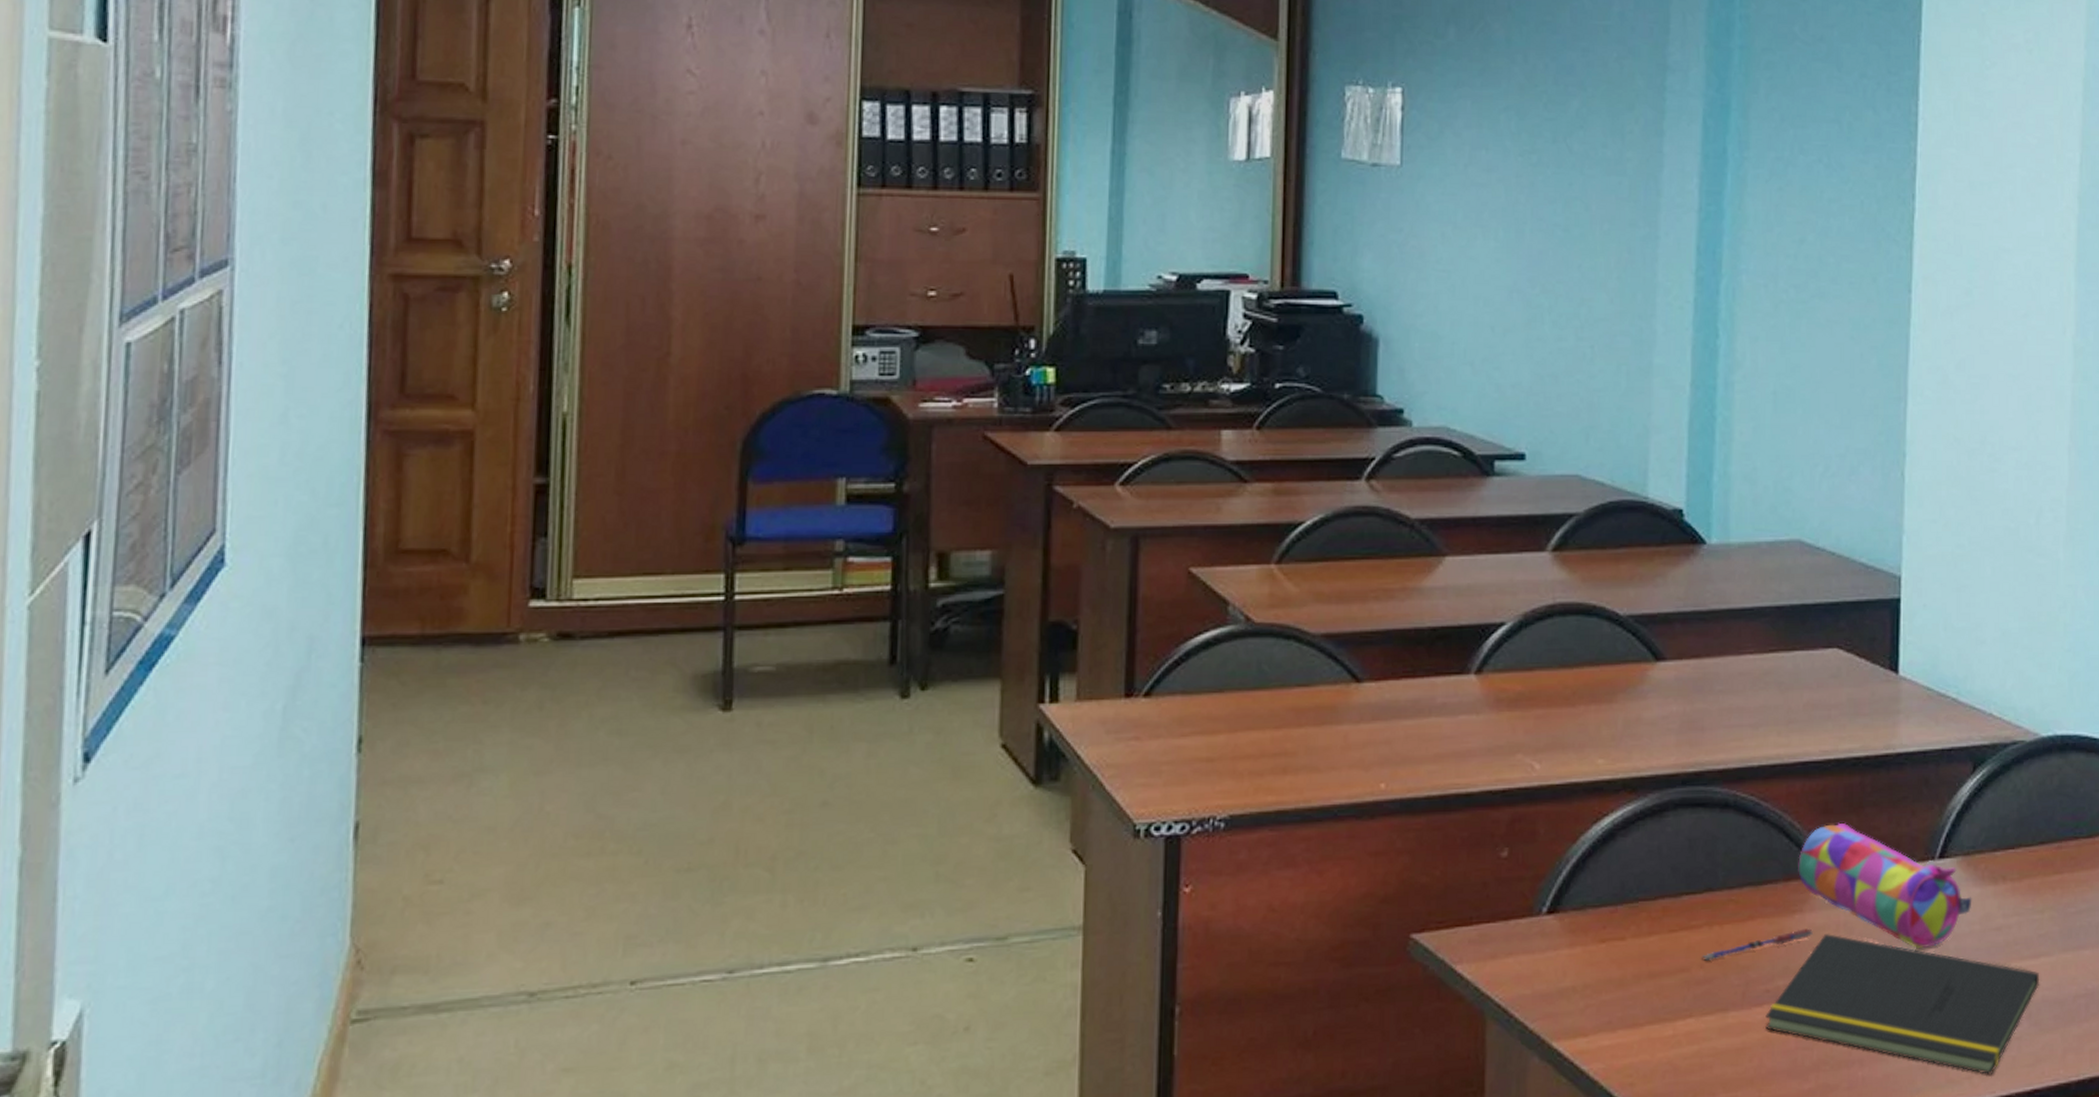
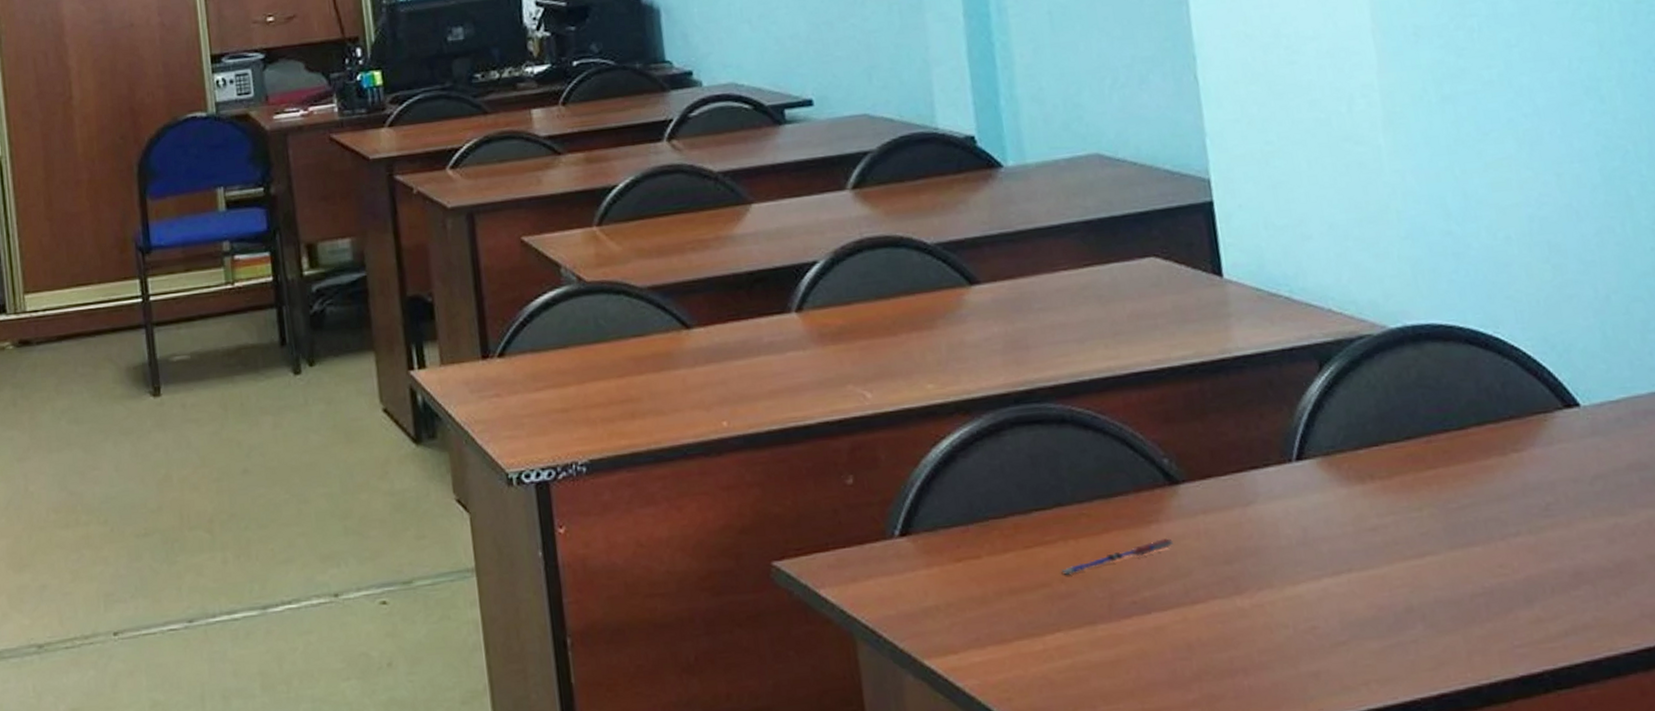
notepad: present [1765,934,2039,1075] -> none [1136,543,1429,681]
pencil case: present [1798,822,1972,948] -> none [1145,430,1340,553]

